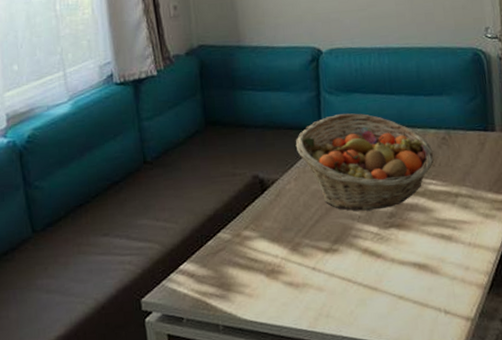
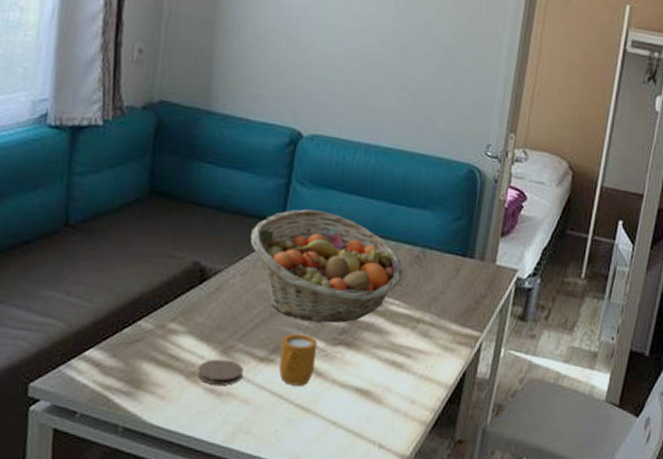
coaster: none [274,255,313,279] -> present [197,359,243,385]
mug: none [340,222,374,269] -> present [278,333,318,386]

